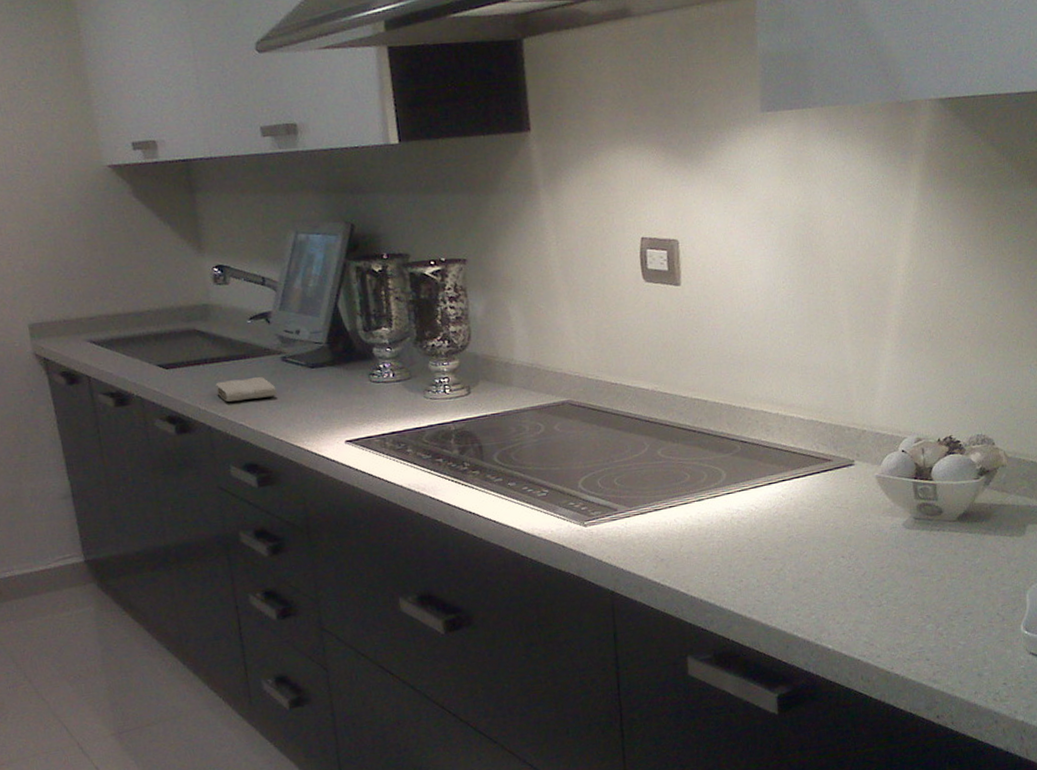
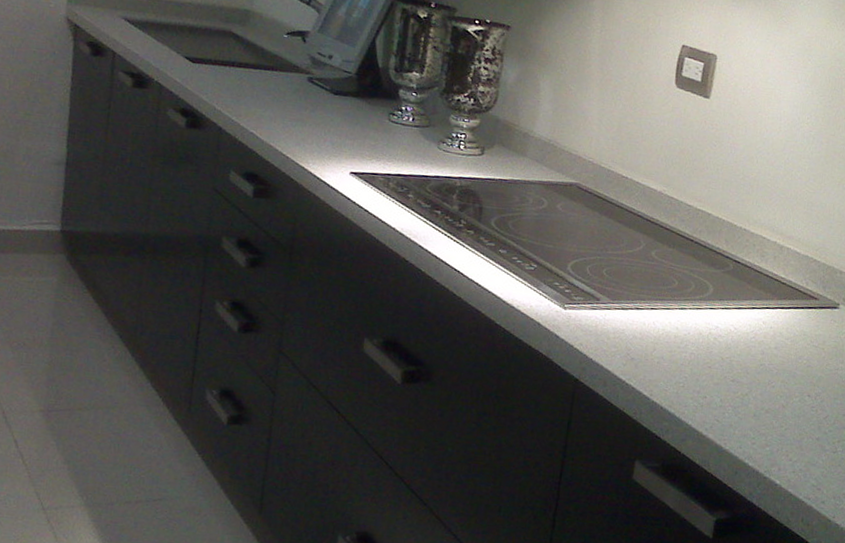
washcloth: present [215,377,277,403] -> none [236,87,296,113]

